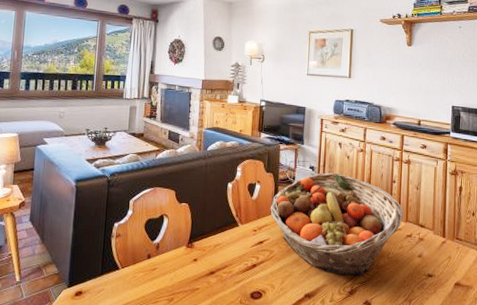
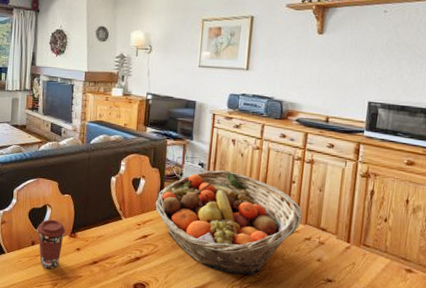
coffee cup: none [153,230,183,284] -> present [37,219,66,270]

